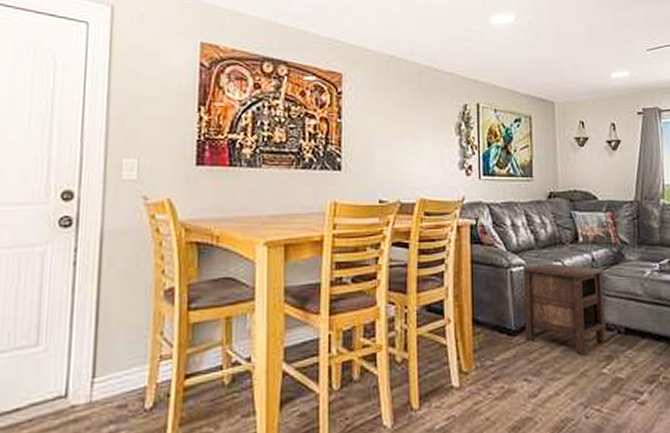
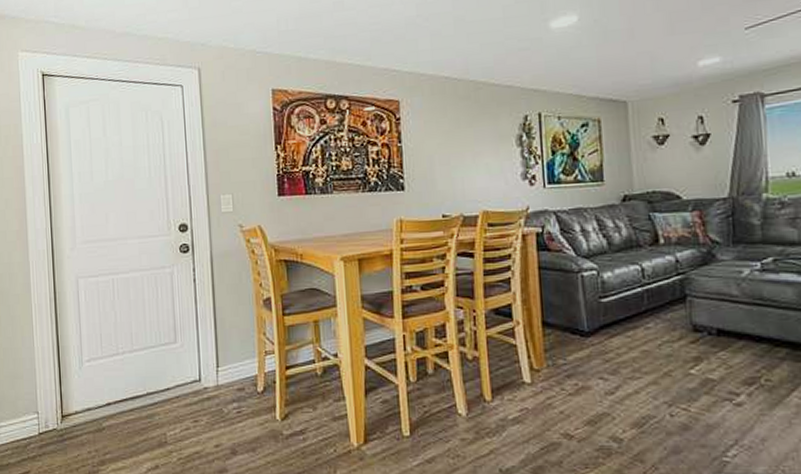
nightstand: present [522,263,606,354] -> none [594,266,693,355]

